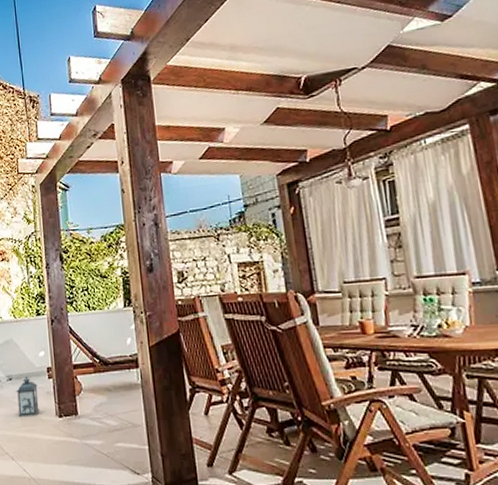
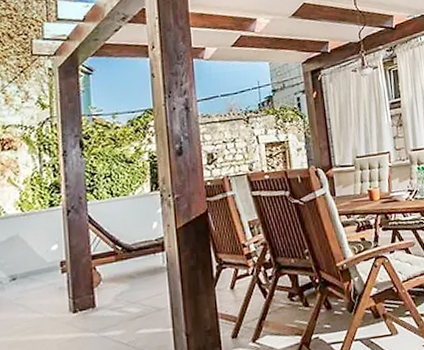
lantern: present [16,377,40,418] -> none [21,274,51,320]

